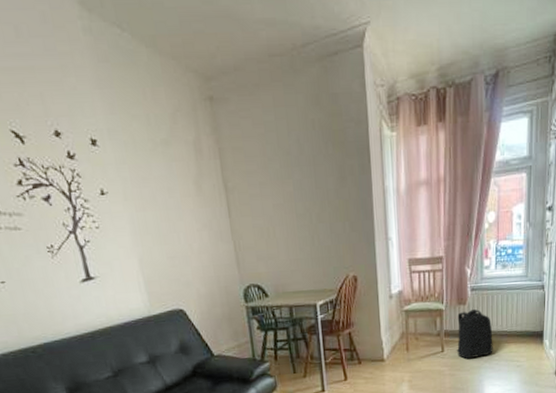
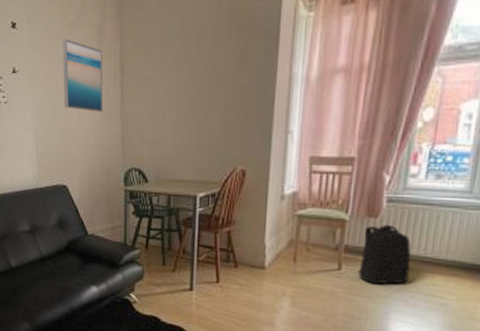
wall art: none [155,157,212,232] -> present [62,38,104,112]

